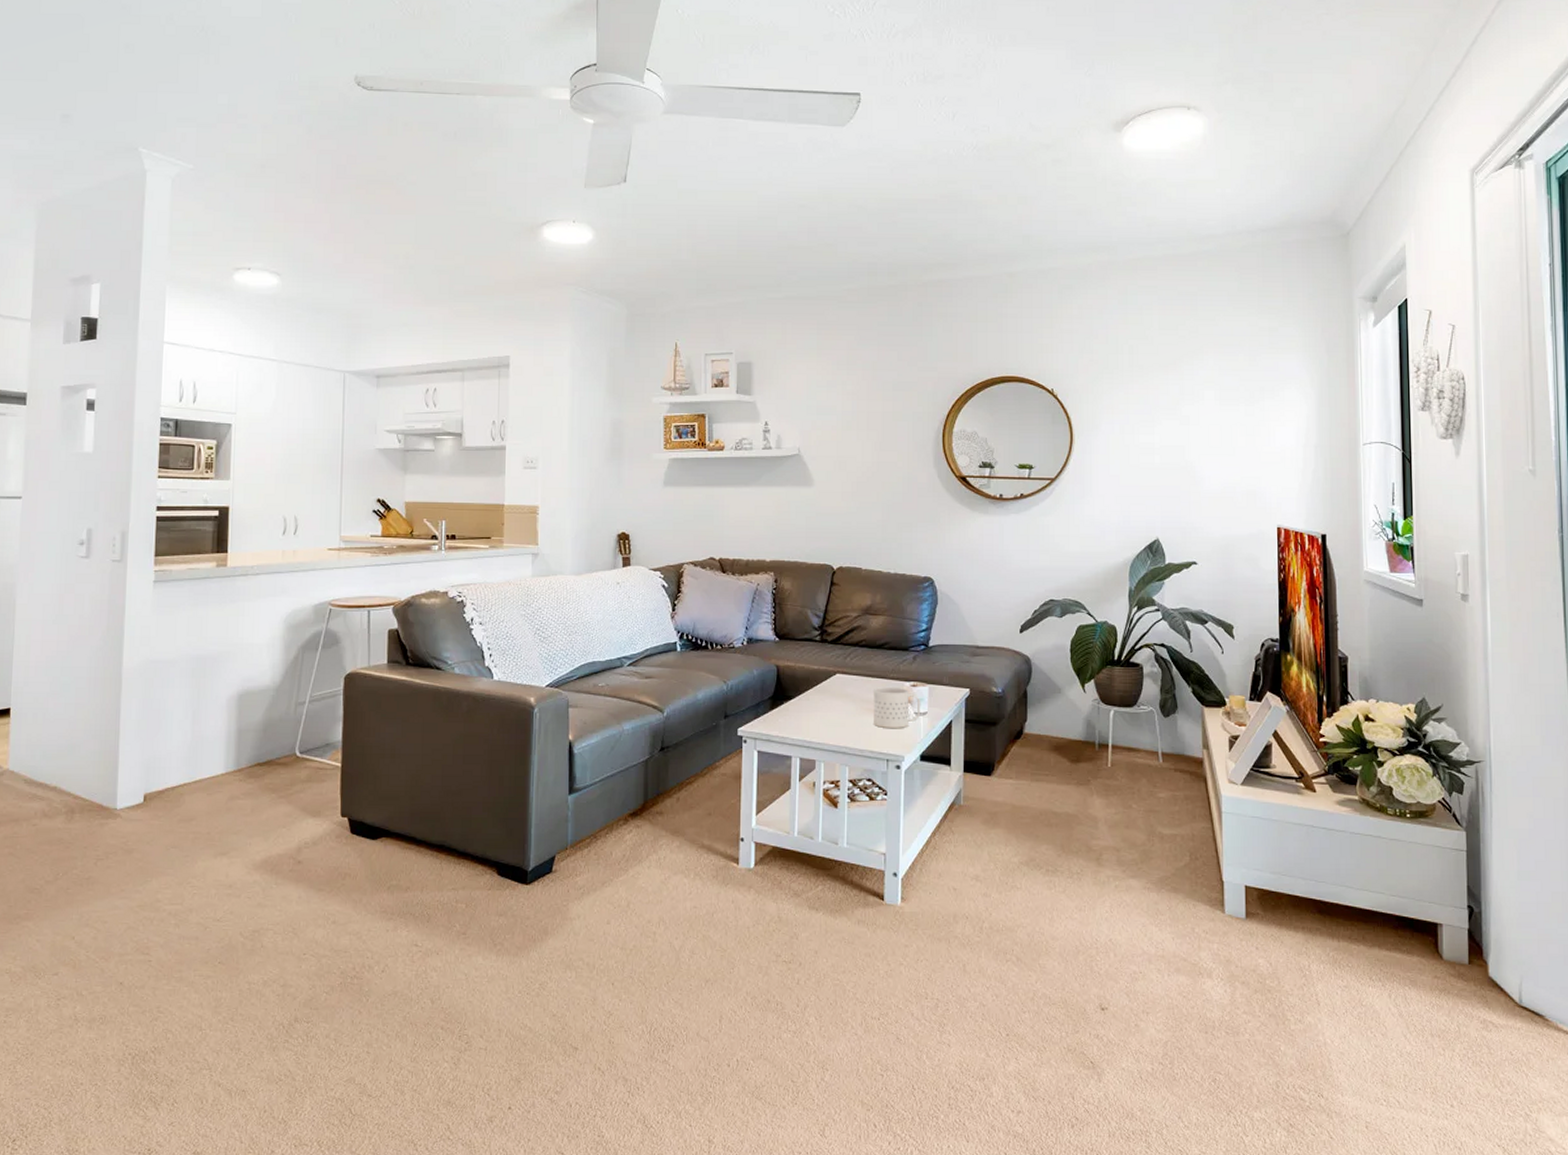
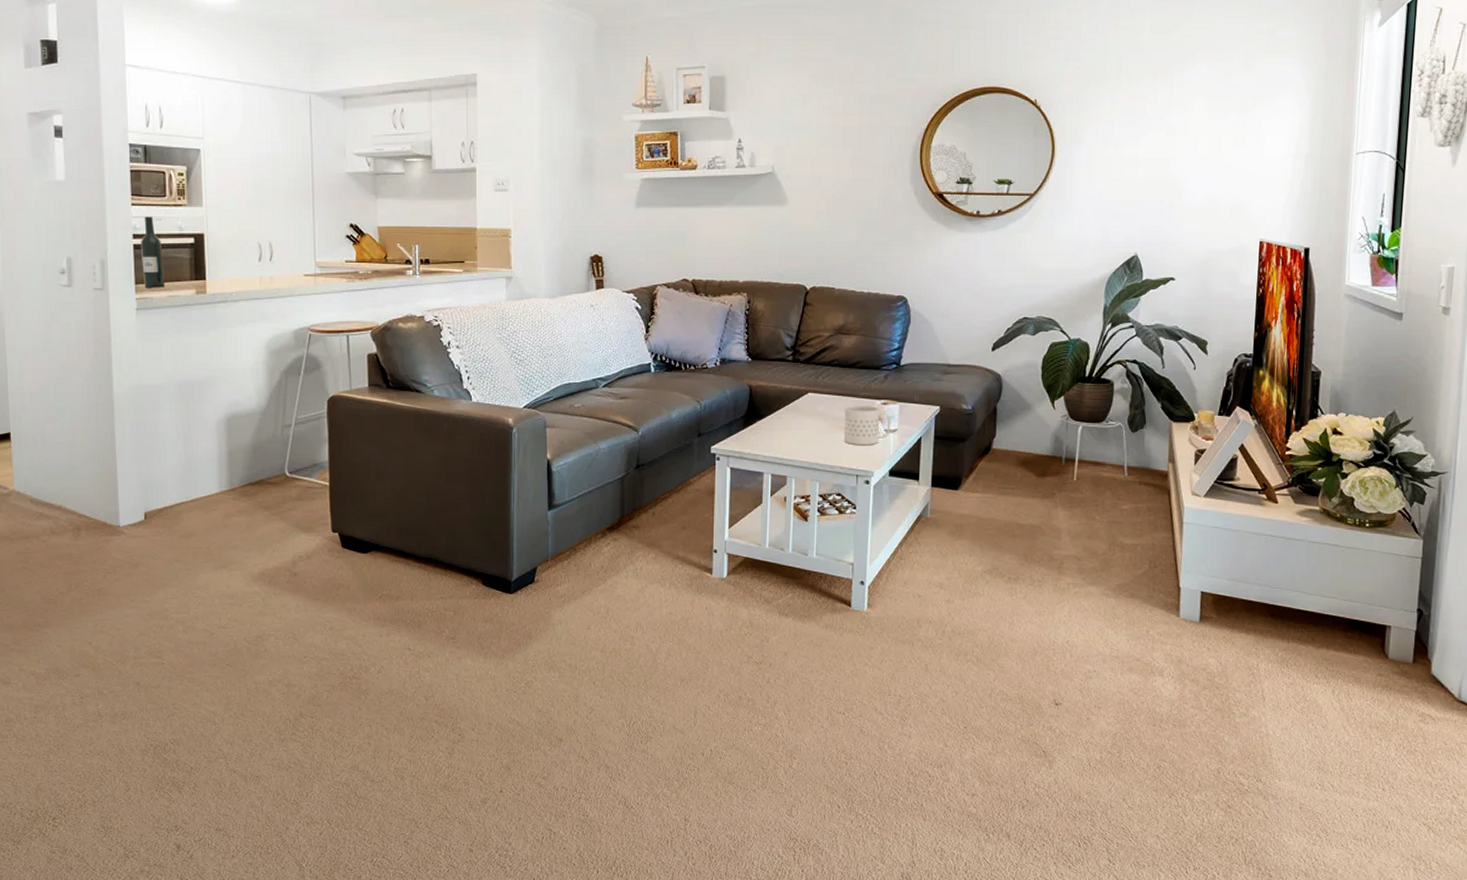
wine bottle: none [163,489,186,560] -> present [140,216,166,288]

